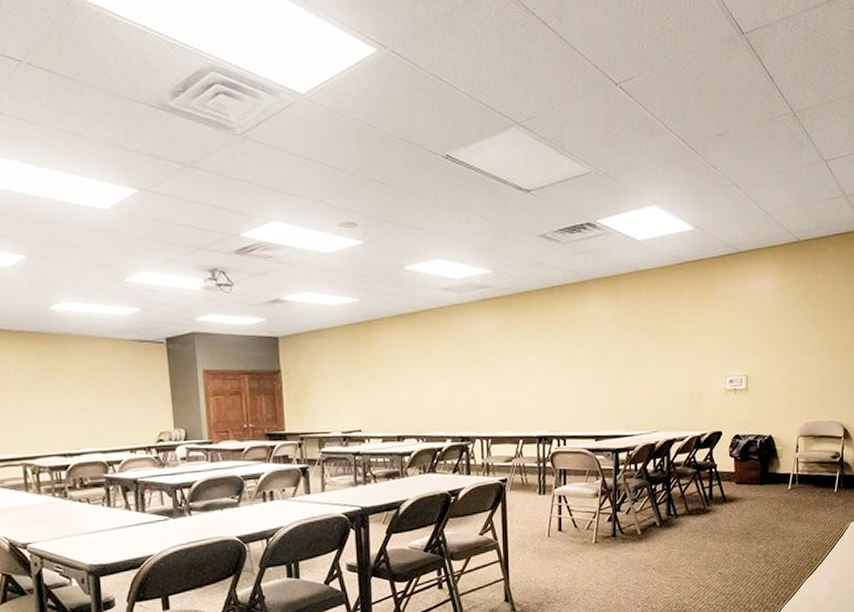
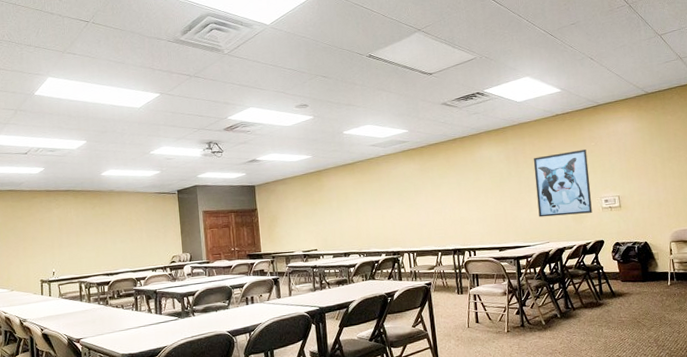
wall art: none [648,312,716,399] -> present [533,150,592,218]

